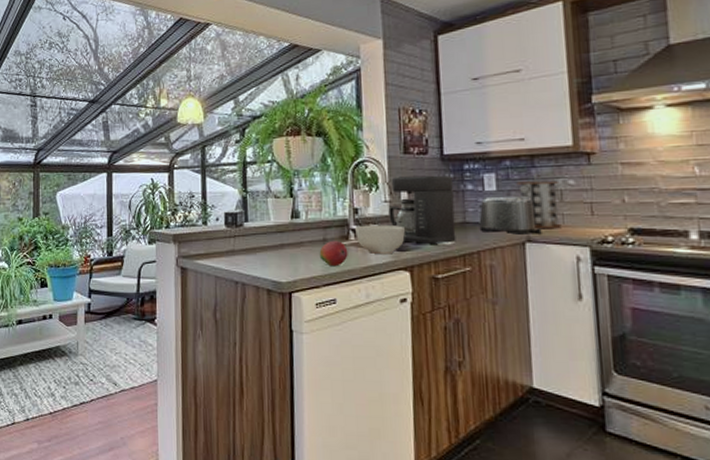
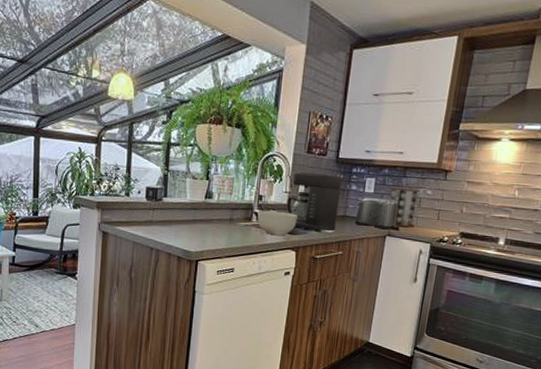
fruit: present [319,240,348,267] -> none [225,220,249,243]

